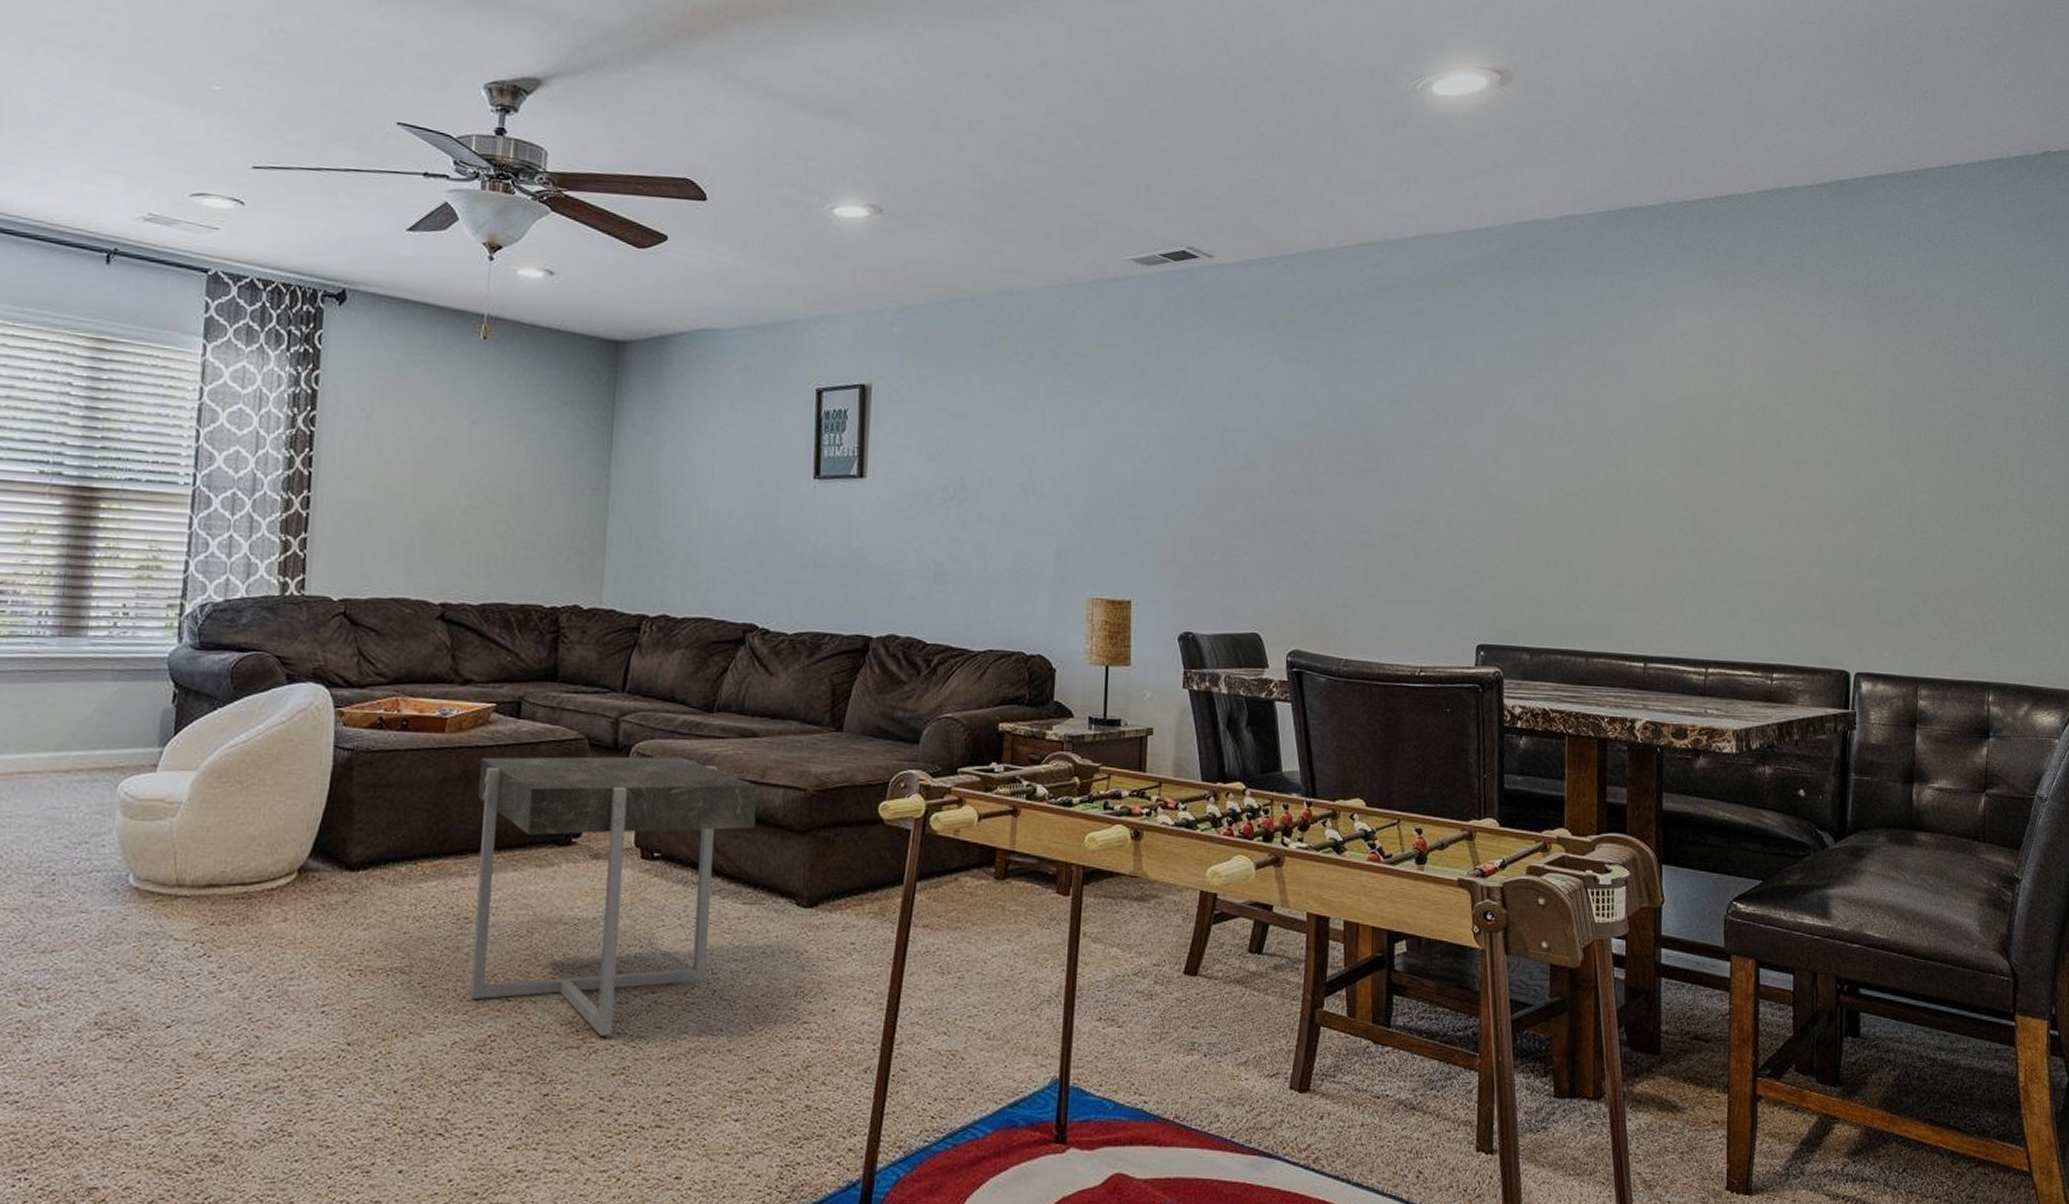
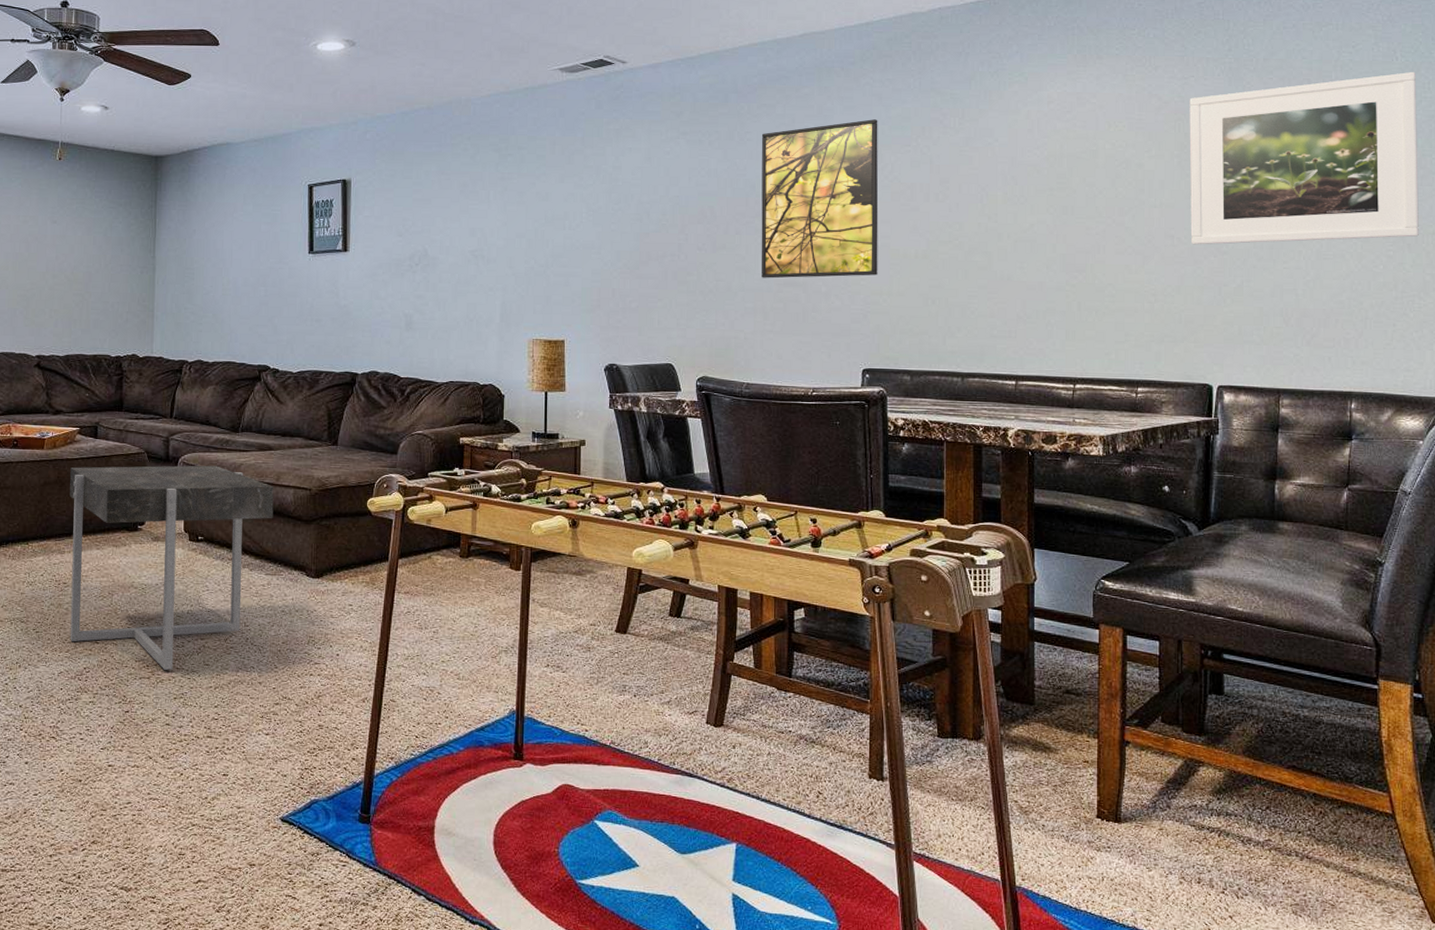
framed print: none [1364,343,1499,532] -> present [761,119,879,279]
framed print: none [1827,322,2054,509] -> present [1189,71,1419,245]

